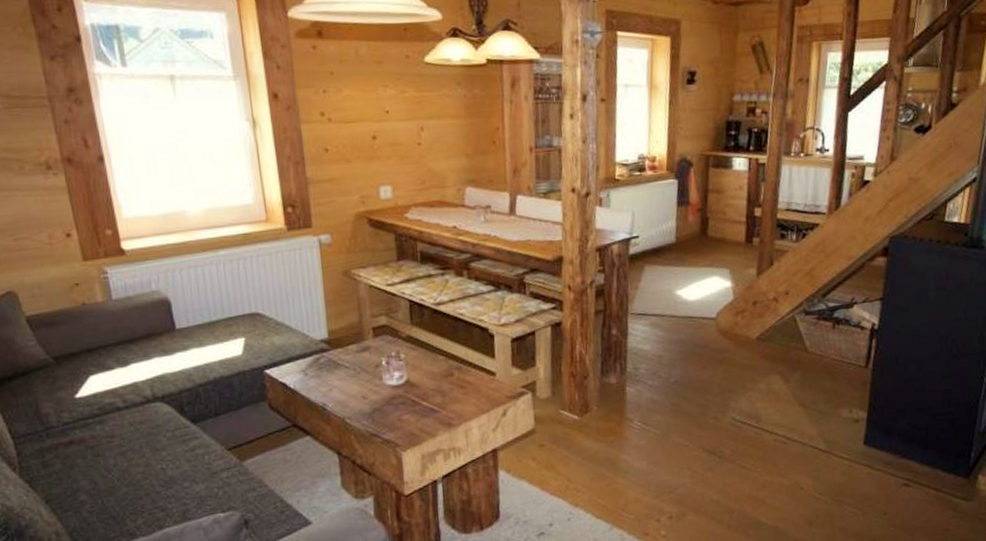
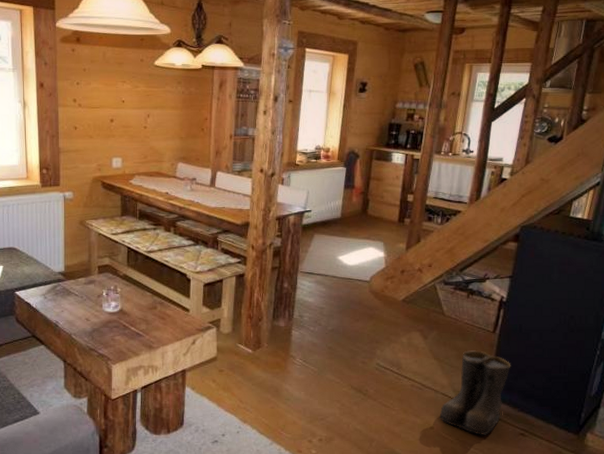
boots: none [809,391,889,491] -> present [439,350,511,435]

